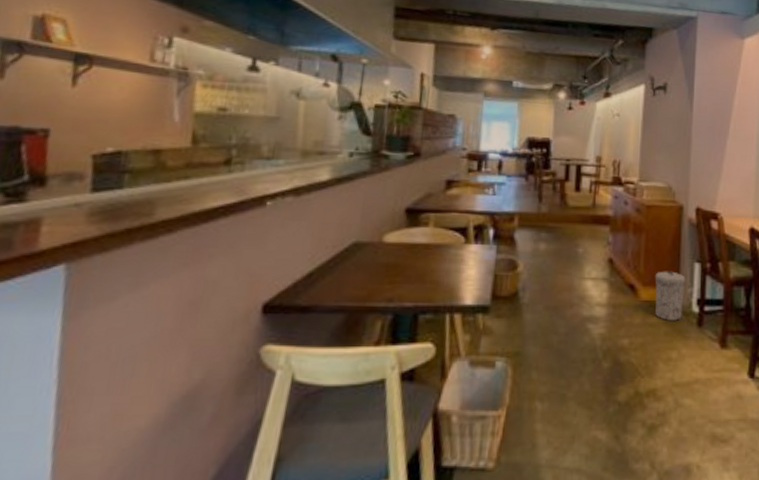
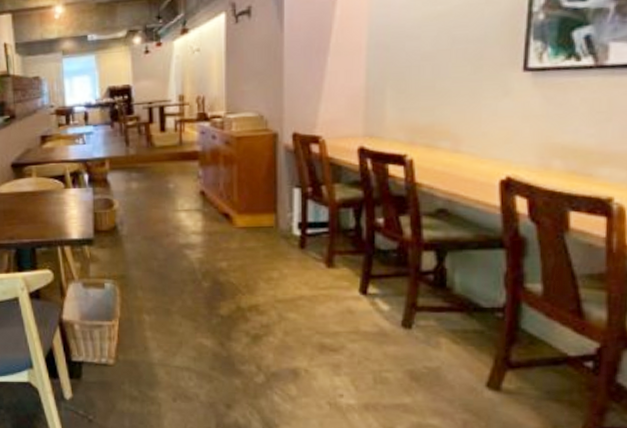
trash can: present [655,271,686,321] -> none [250,198,285,244]

